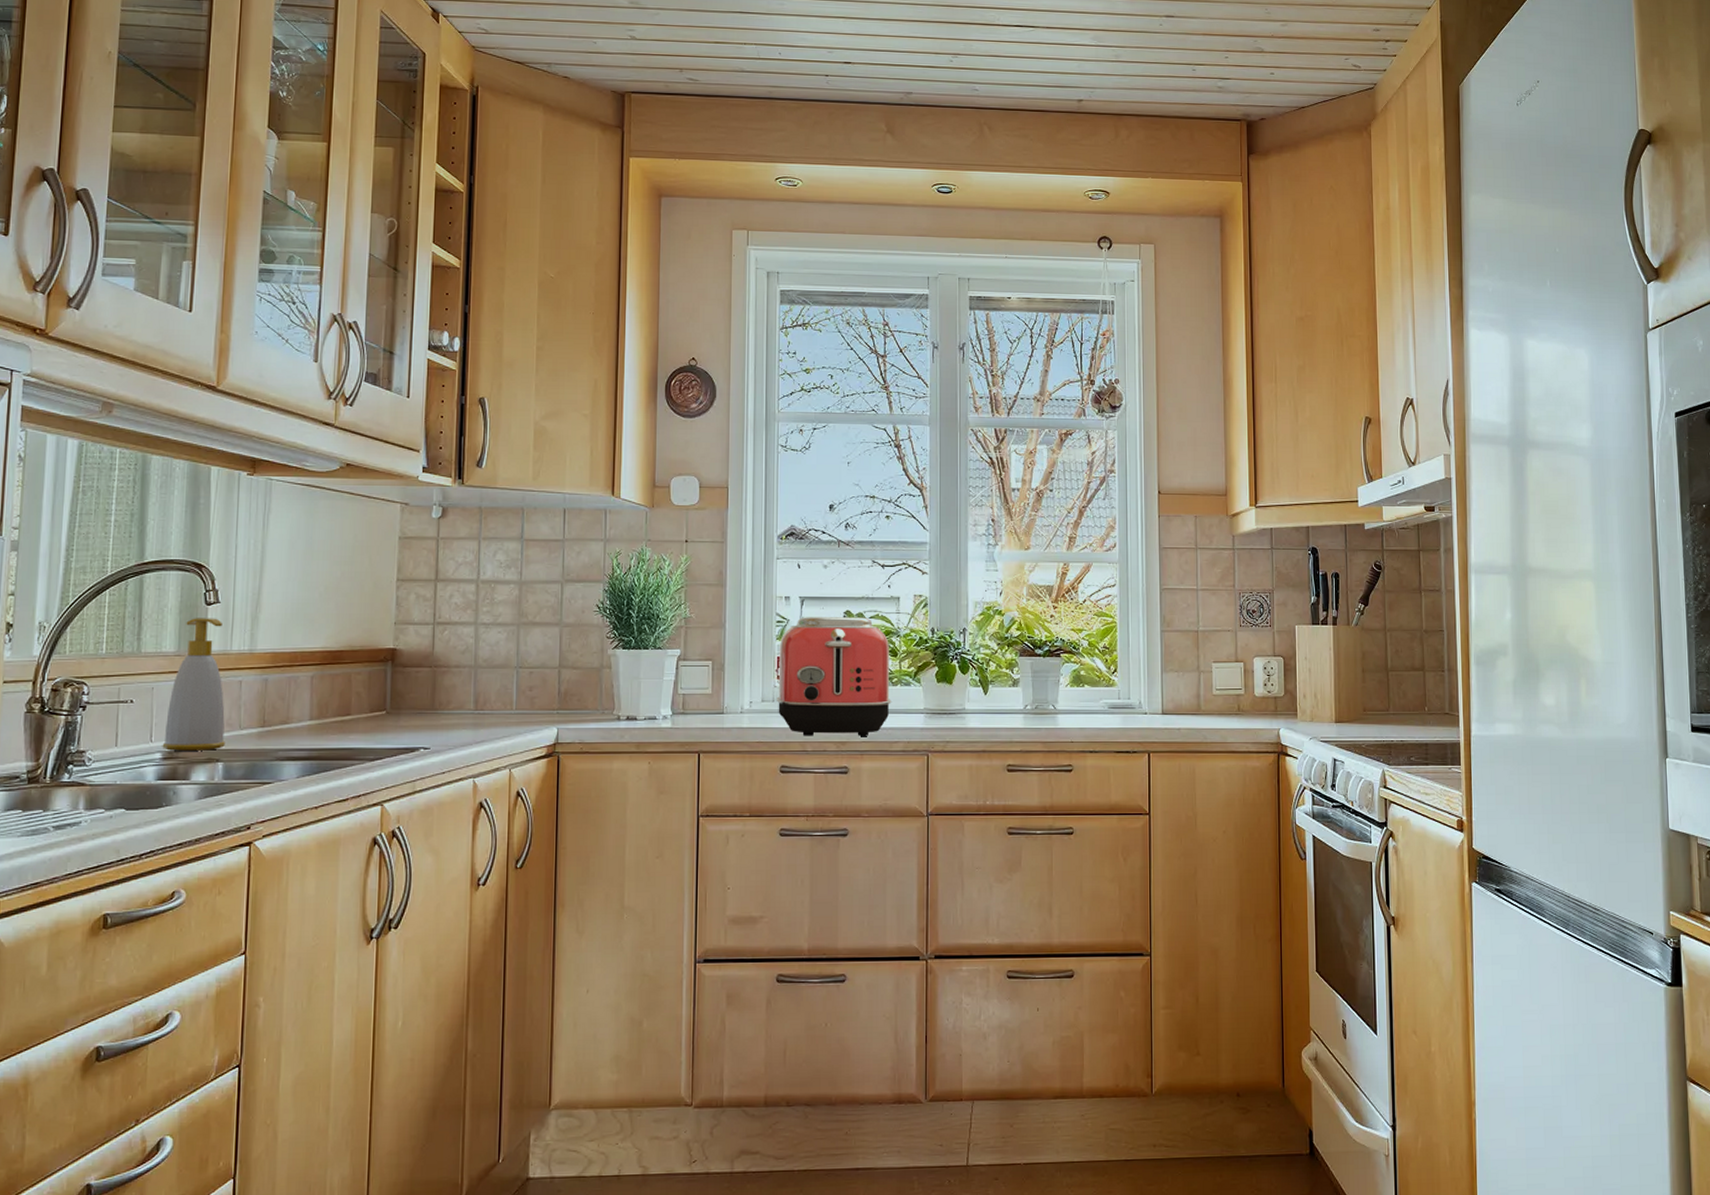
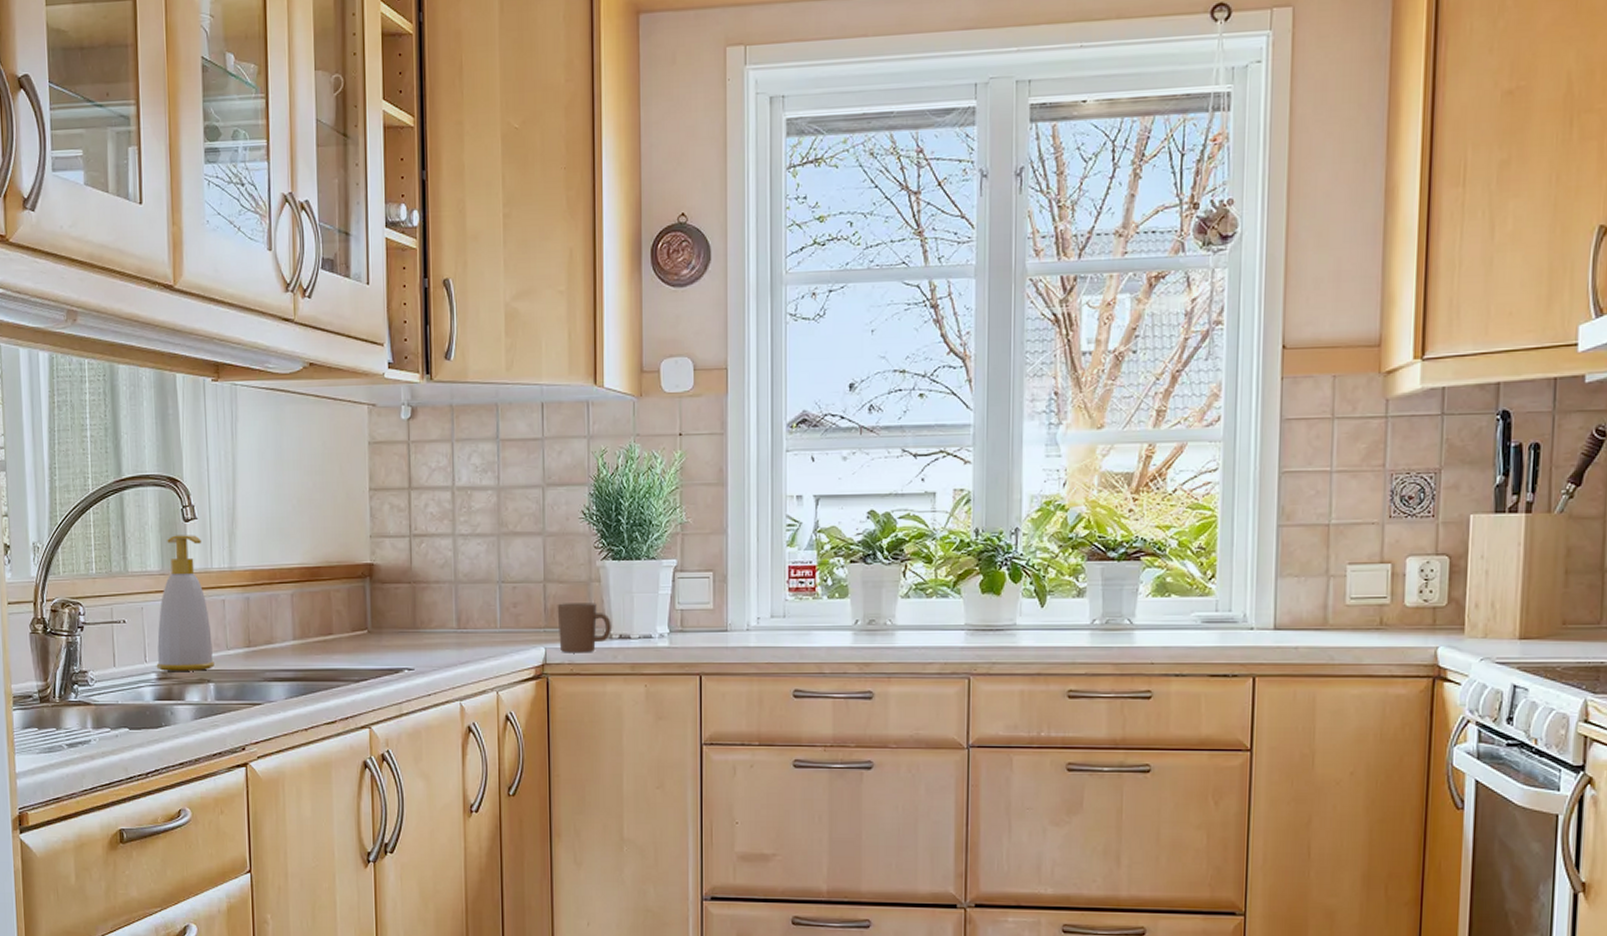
mug: none [570,687,620,733] -> present [557,603,611,653]
toaster: present [777,617,891,736] -> none [788,517,925,656]

